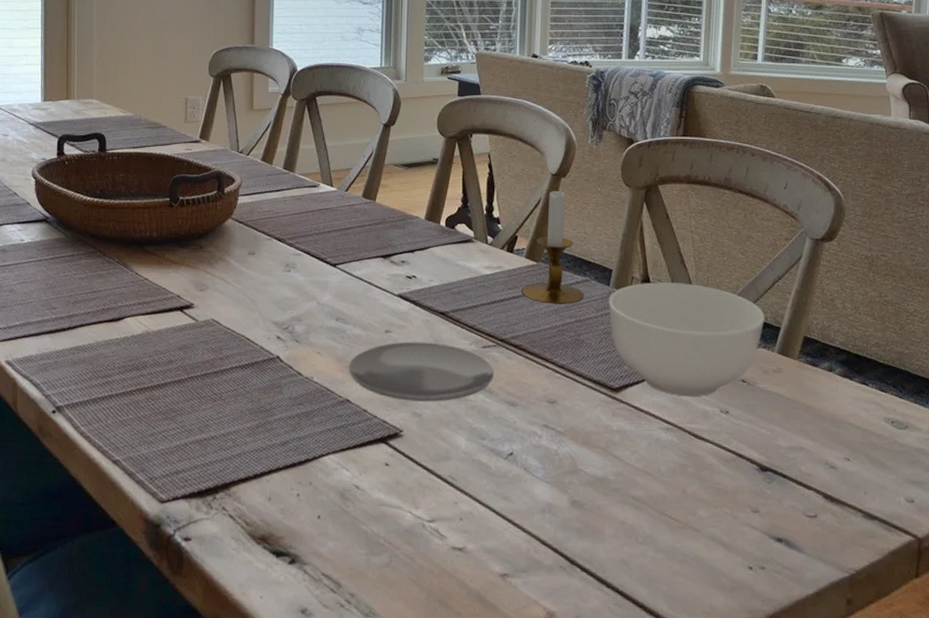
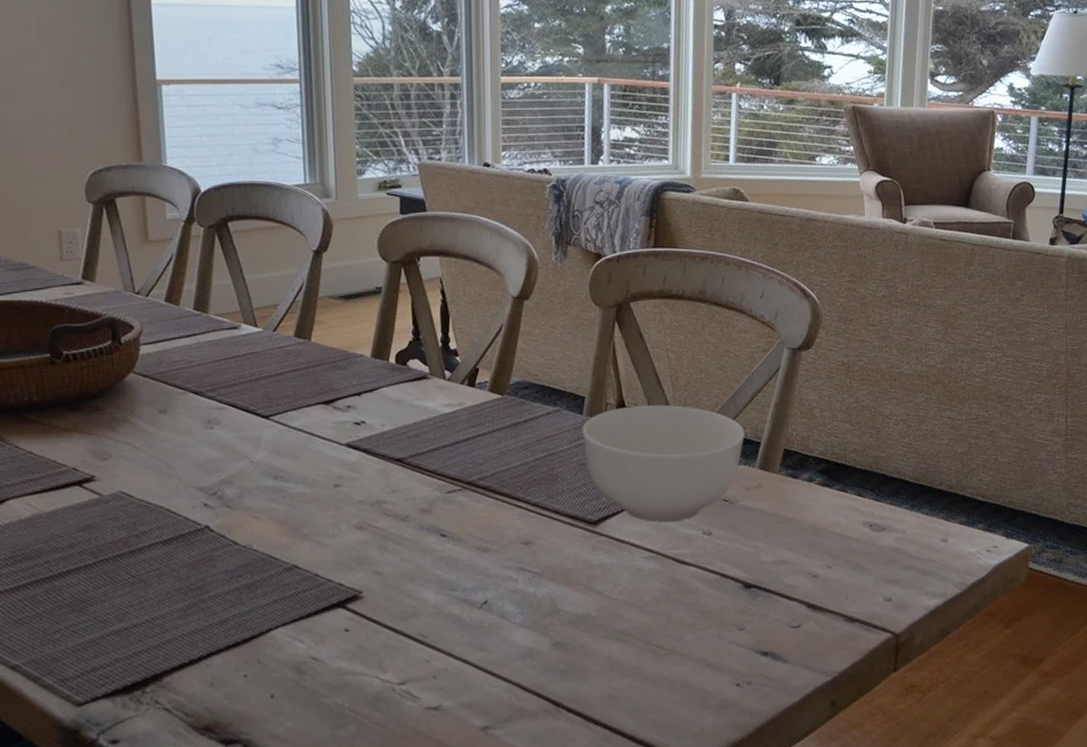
plate: present [348,341,495,402] -> none [293,493,462,560]
candlestick: present [522,191,584,304] -> none [487,315,556,439]

